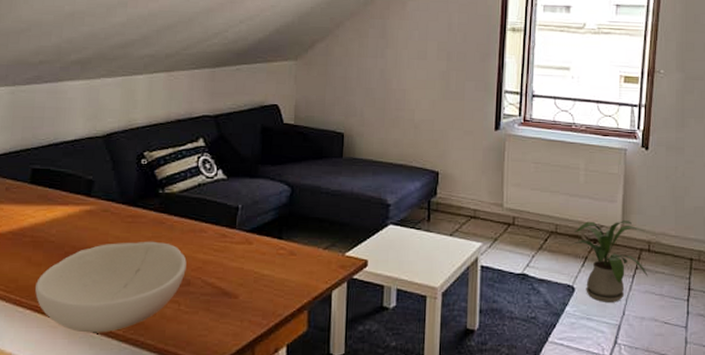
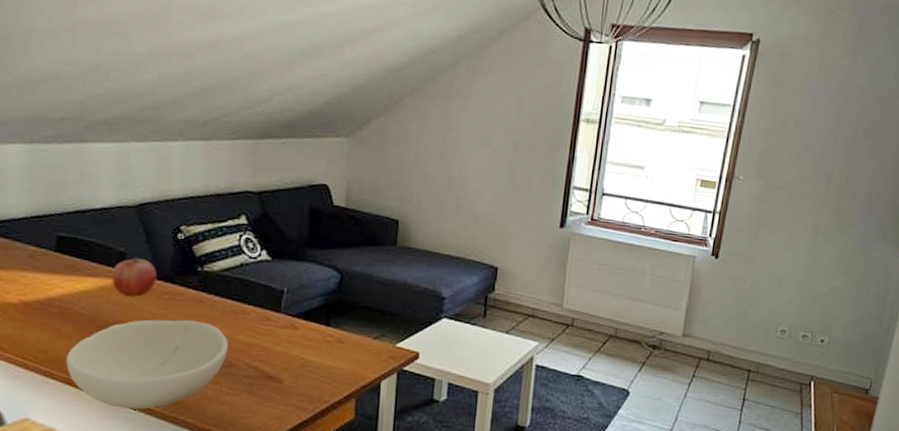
fruit: none [79,185,121,221] -> present [111,258,157,296]
house plant: present [568,221,648,302] -> none [627,327,706,408]

